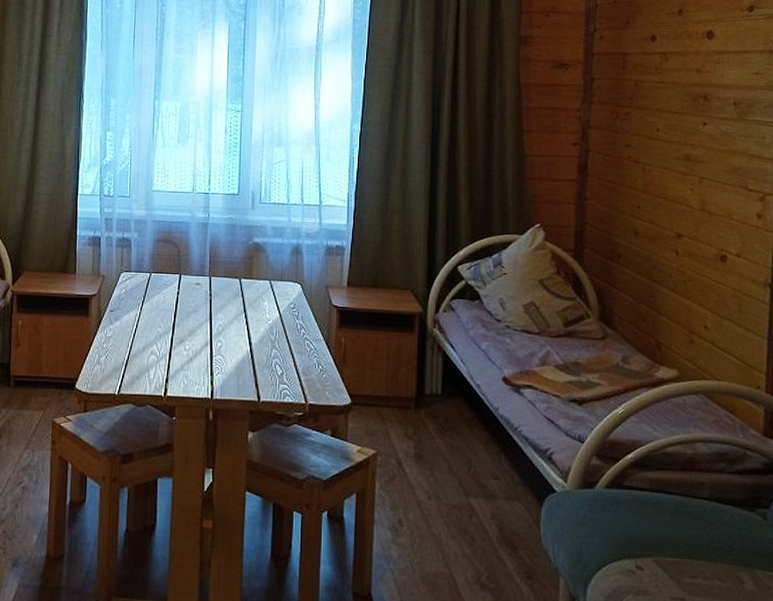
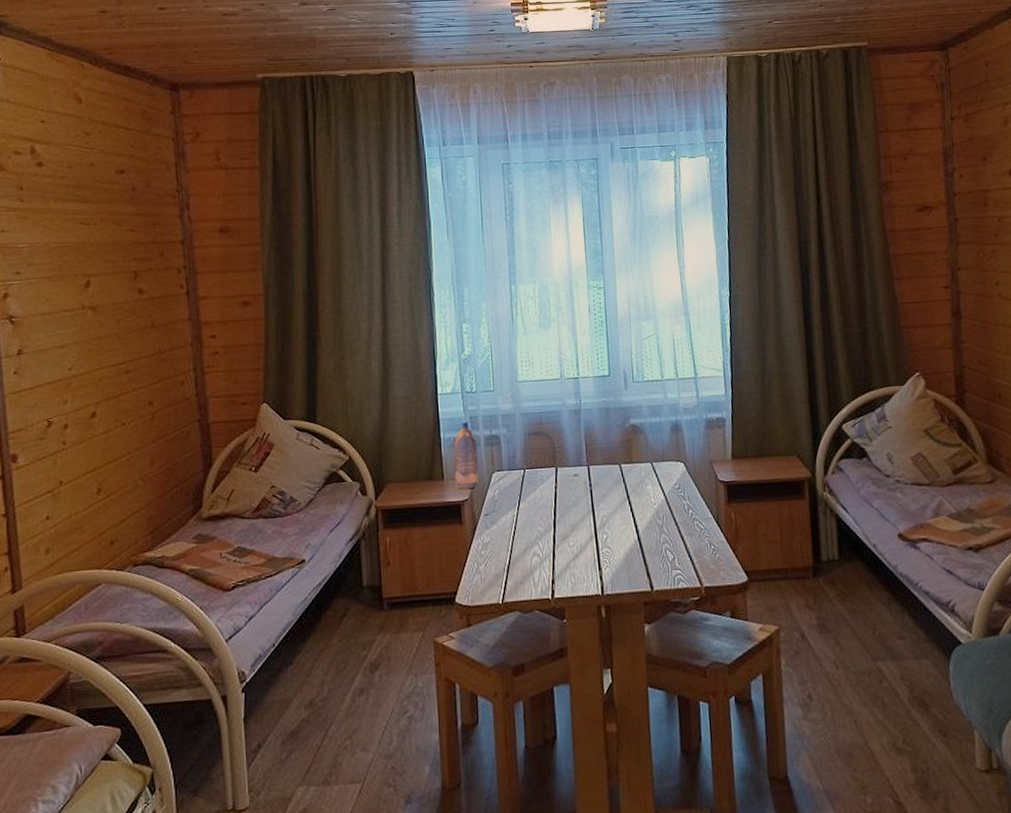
water bottle: none [86,222,110,285] -> present [453,421,479,489]

